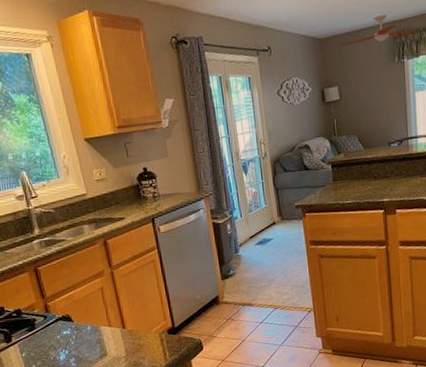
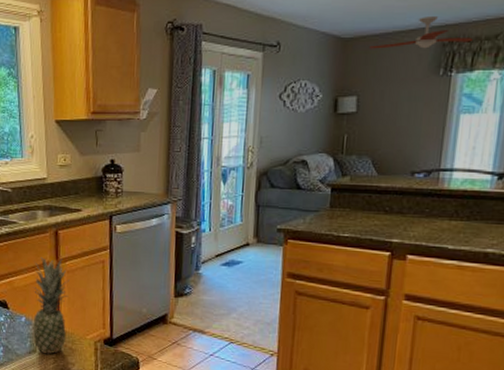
fruit: none [90,265,133,355] -> present [32,257,69,355]

